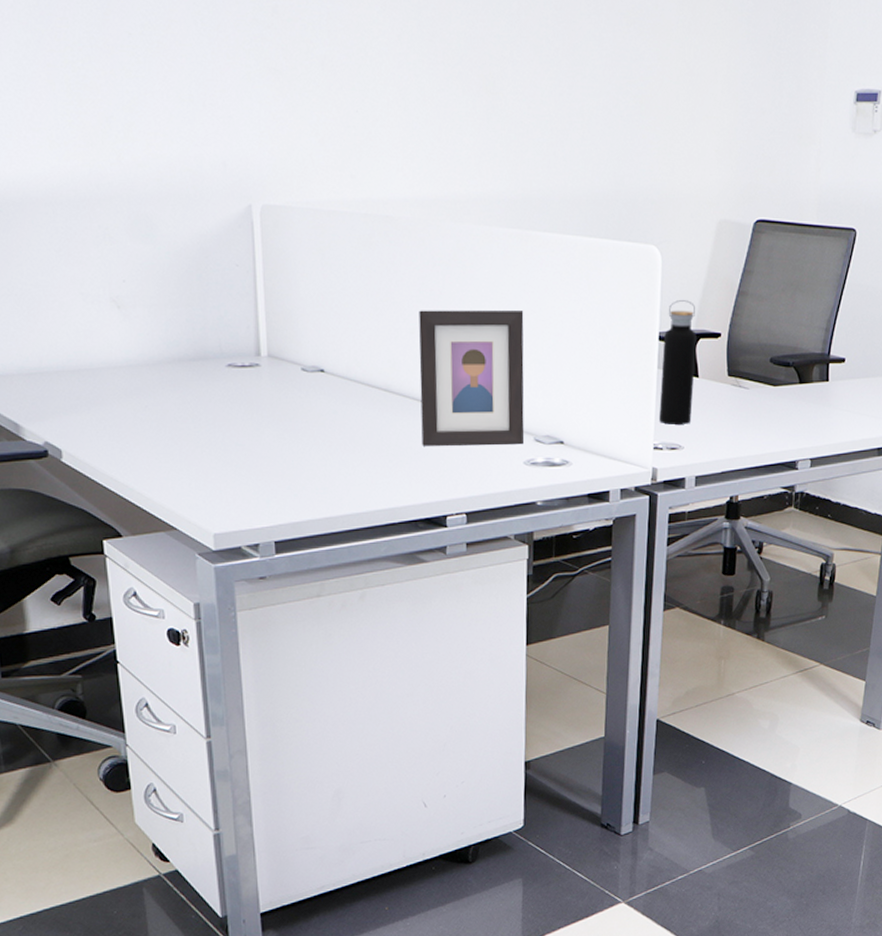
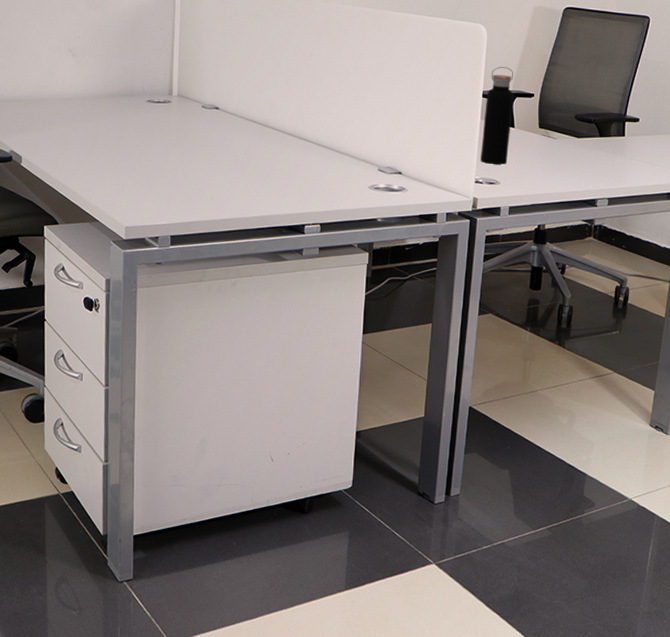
picture frame: present [419,309,525,447] -> none [289,66,375,173]

